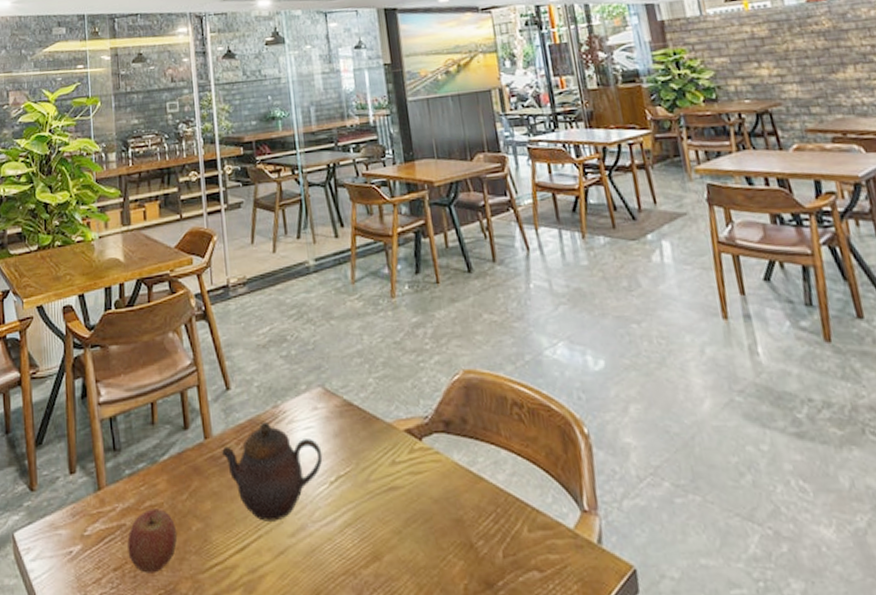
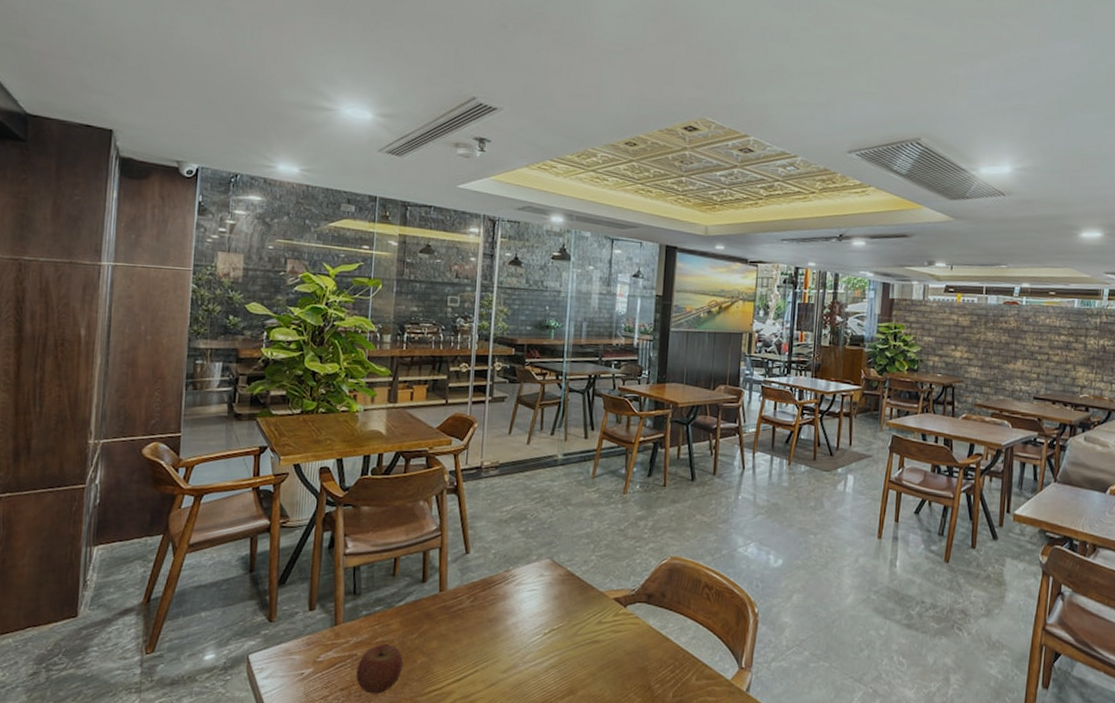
teapot: present [222,422,323,521] -> none [454,582,541,660]

